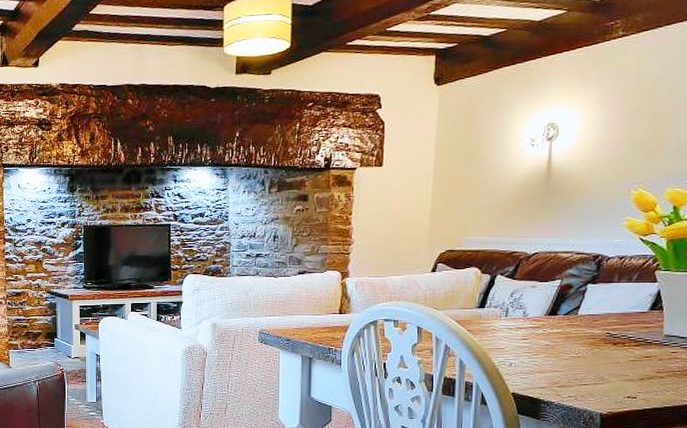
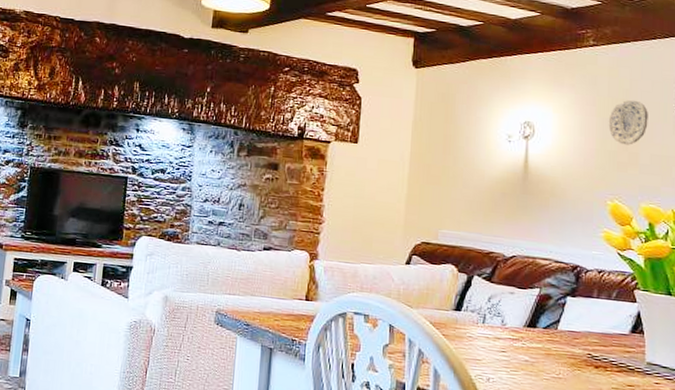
decorative plate: none [635,86,678,133] -> present [608,100,648,145]

